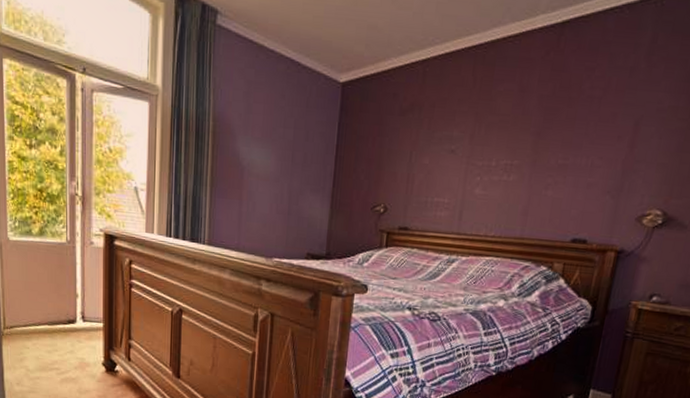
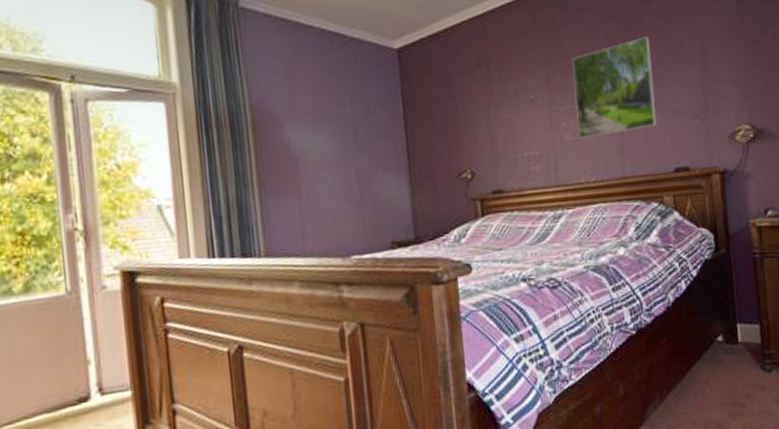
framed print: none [489,104,584,196] -> present [572,37,657,140]

